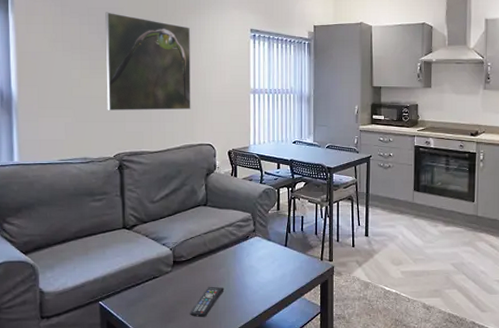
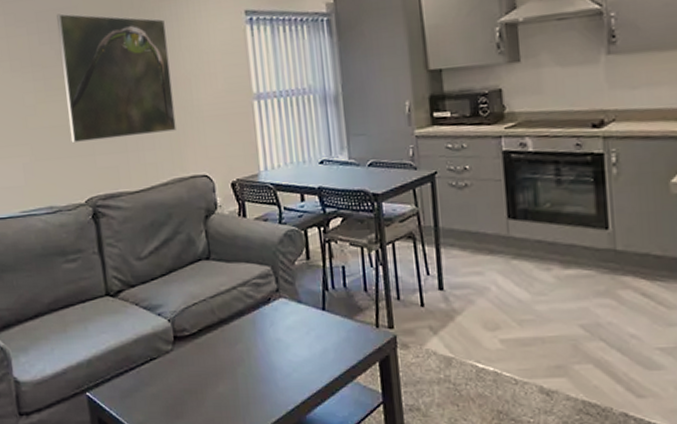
remote control: present [190,286,224,318] -> none [202,368,245,412]

